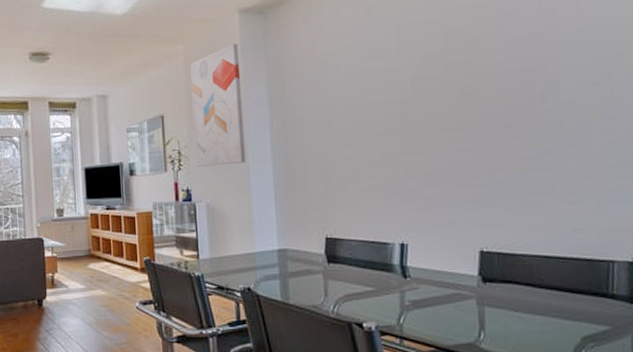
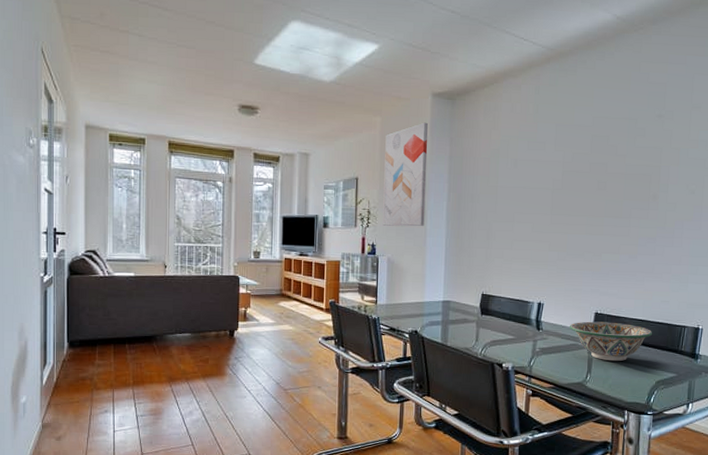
decorative bowl: none [447,262,567,314] -> present [570,321,653,362]

